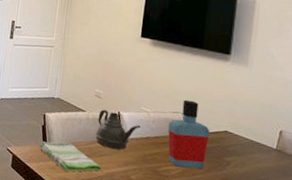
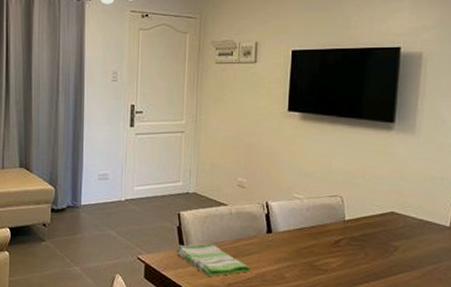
teapot: present [95,110,141,150] -> none [241,201,294,246]
bottle: present [168,100,210,169] -> none [325,180,374,258]

